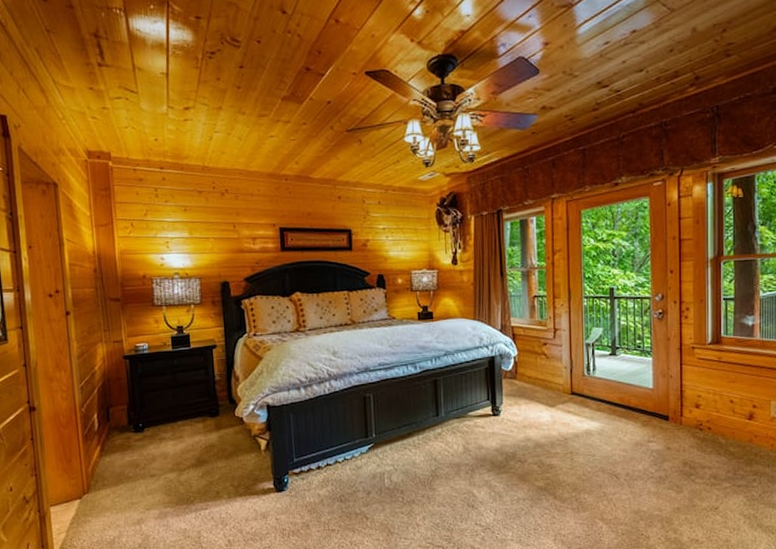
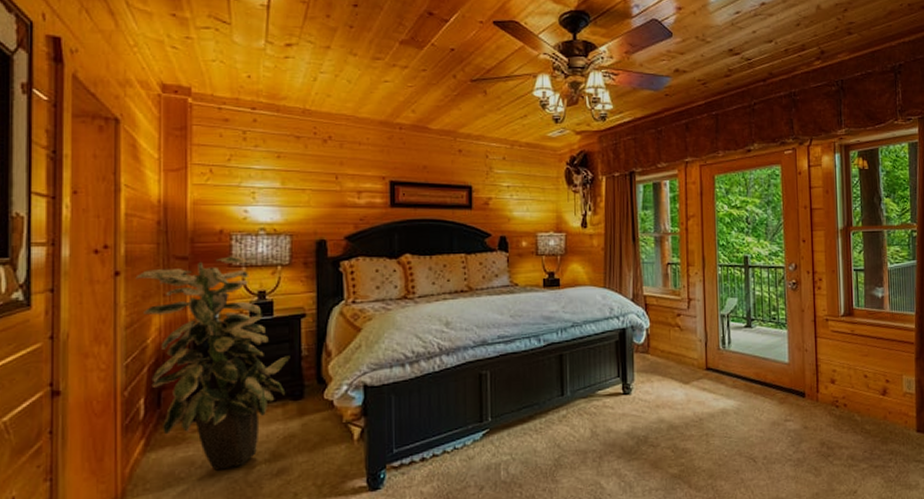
indoor plant: none [81,297,206,472] -> present [135,256,290,471]

